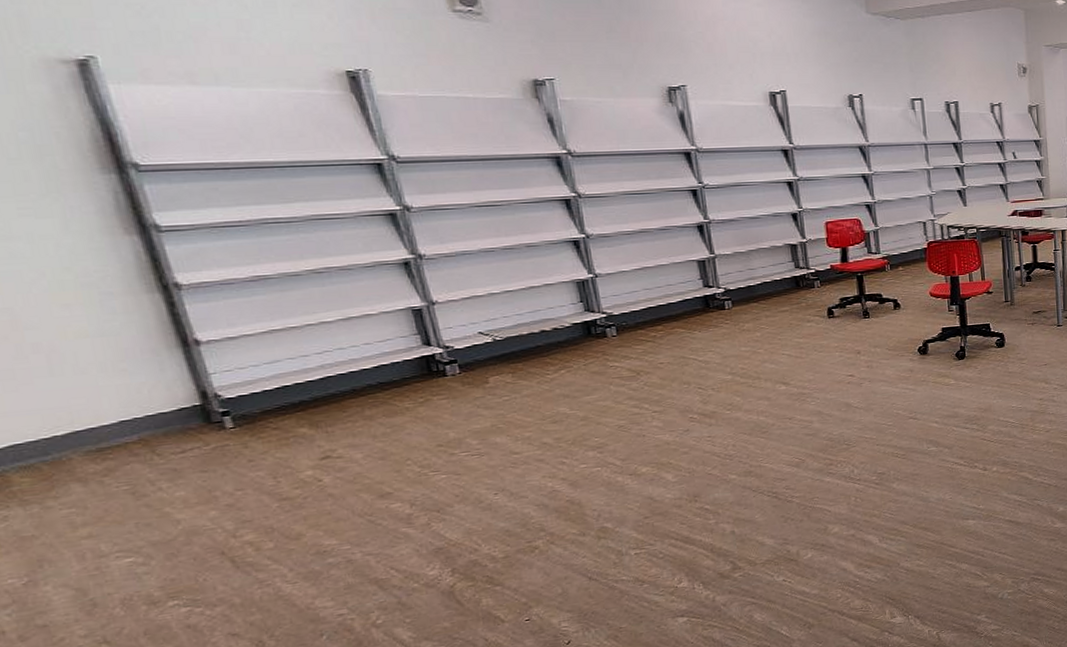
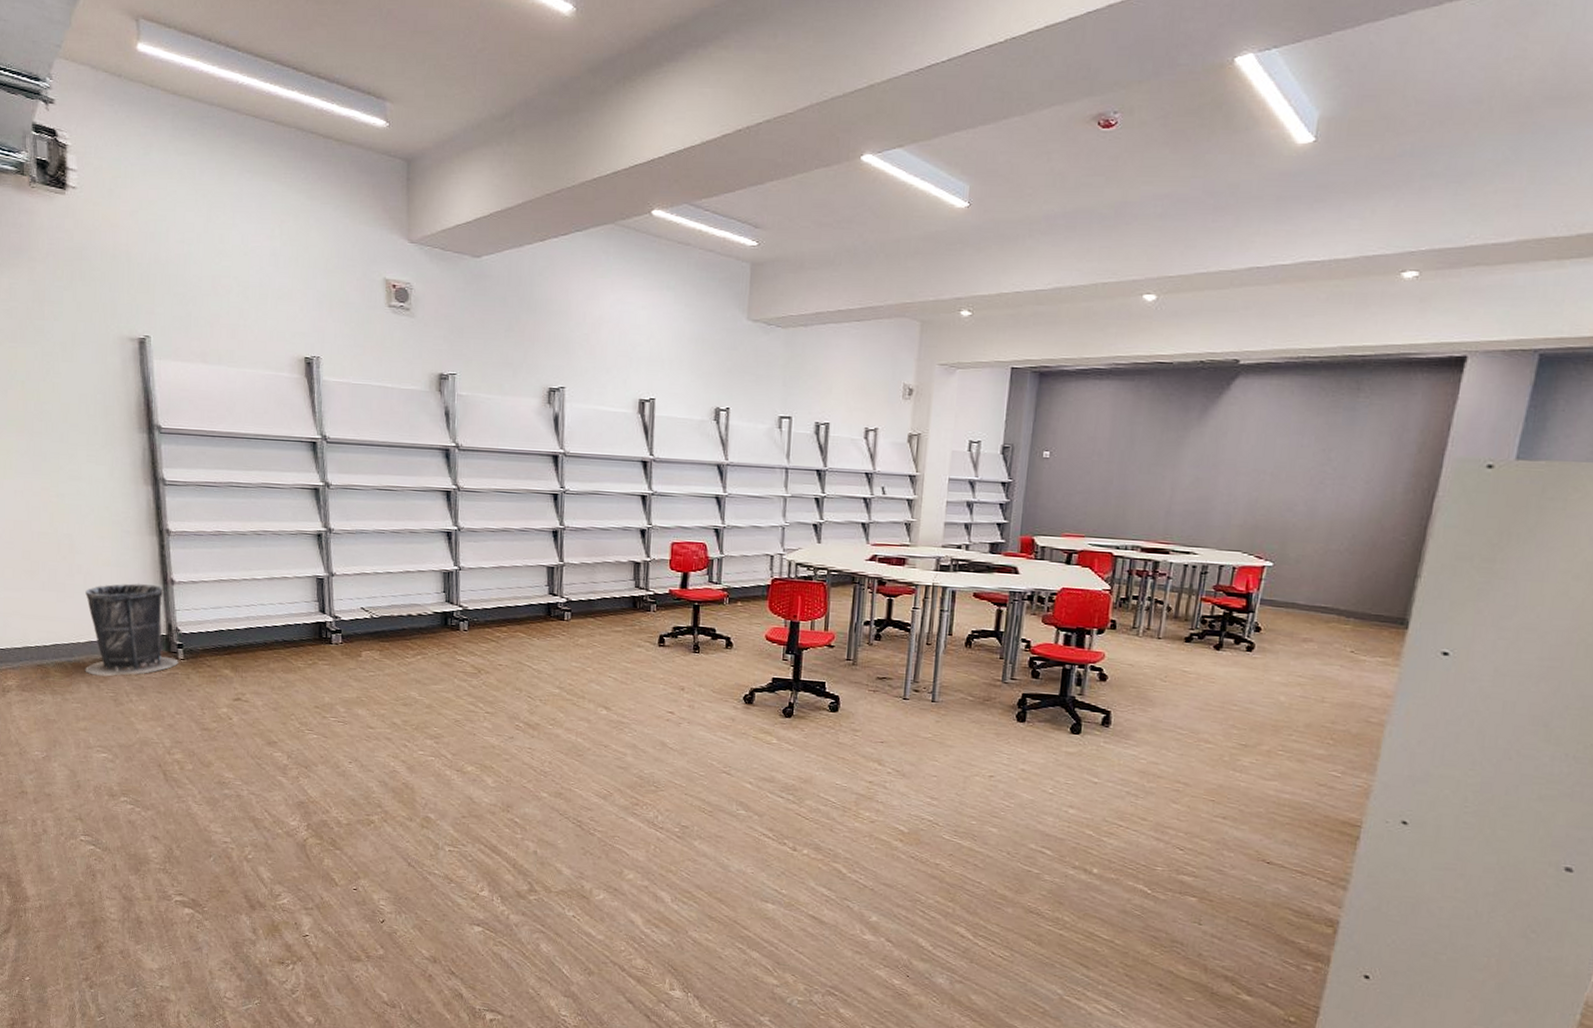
trash can: none [52,349,227,471] -> present [85,583,179,677]

